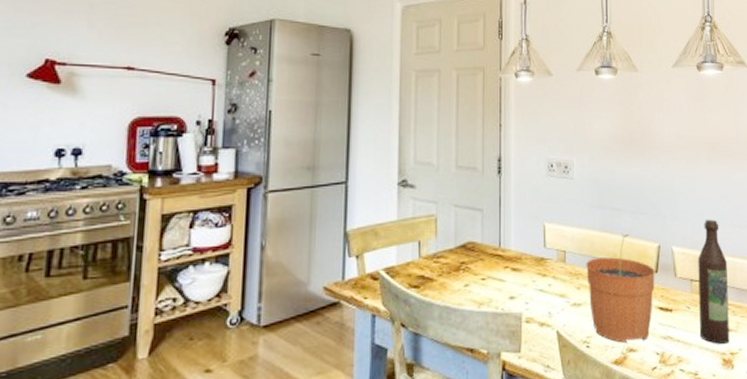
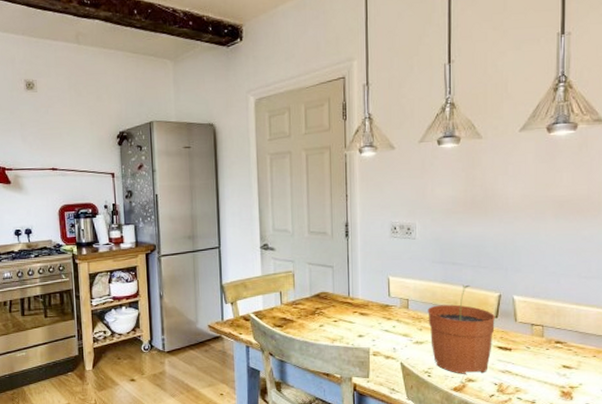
wine bottle: present [698,219,730,344] -> none [539,271,571,379]

